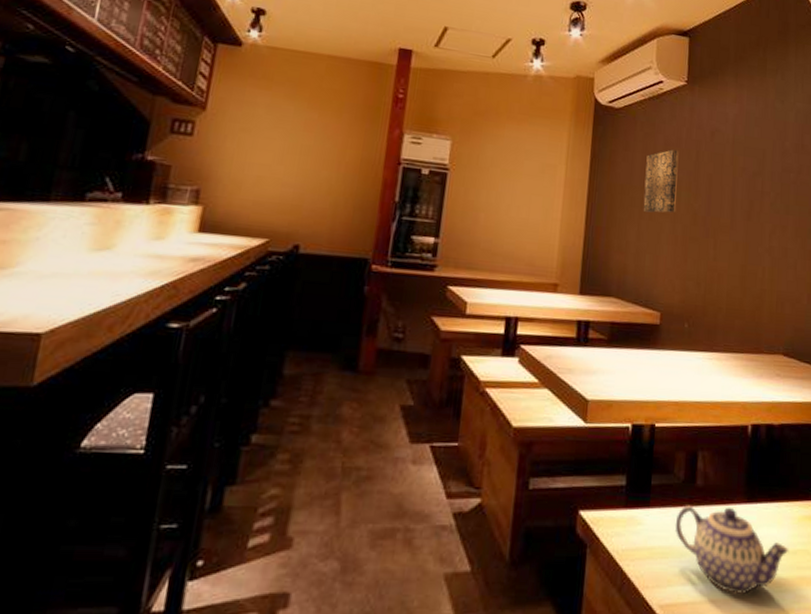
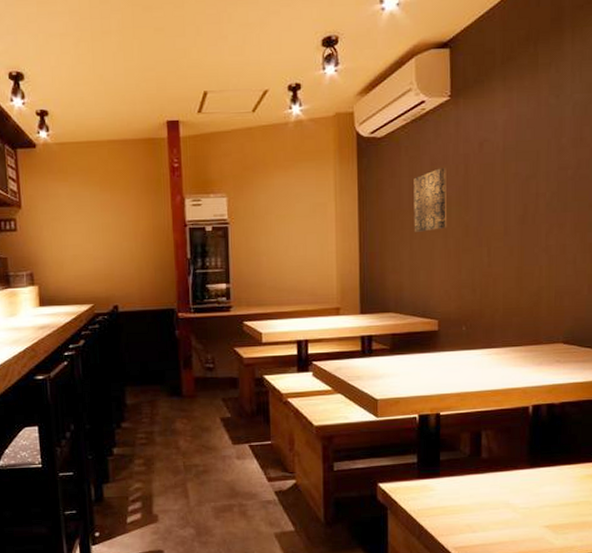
teapot: present [674,505,789,595] -> none [463,472,572,538]

